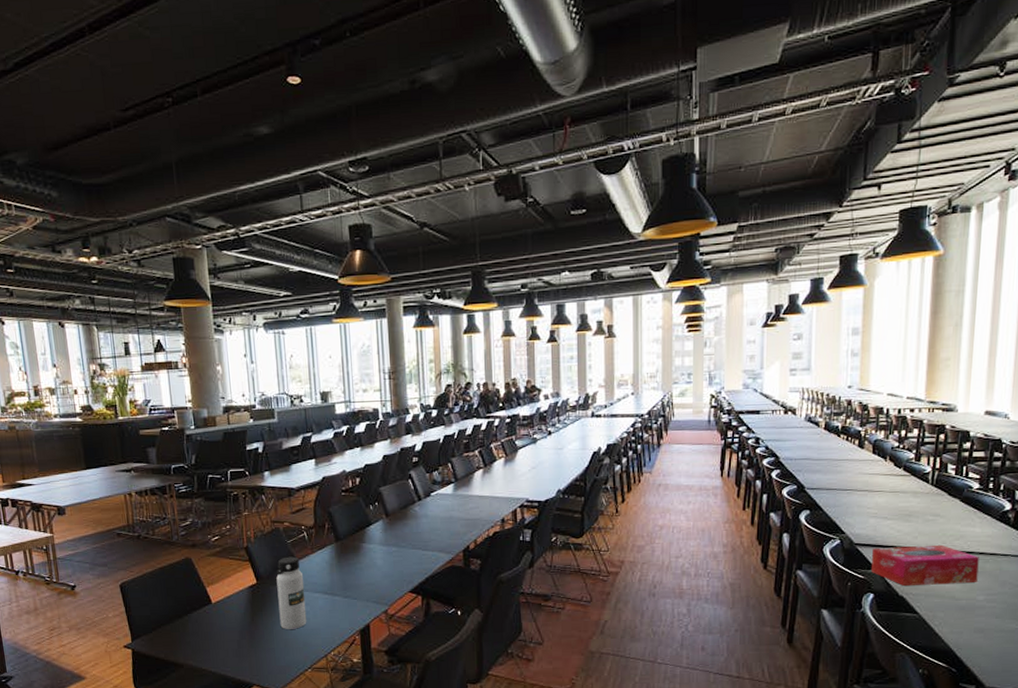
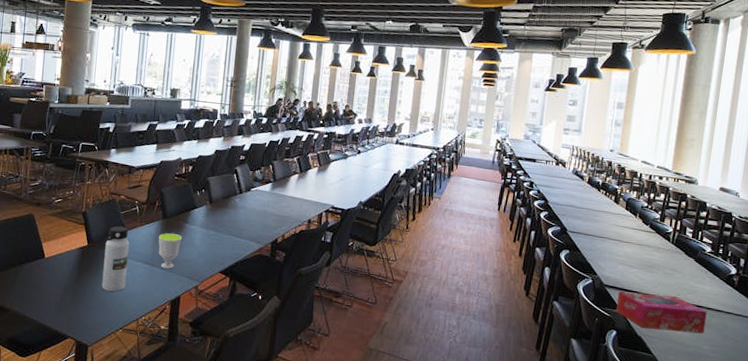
cup: none [334,556,362,597] -> present [158,232,183,269]

